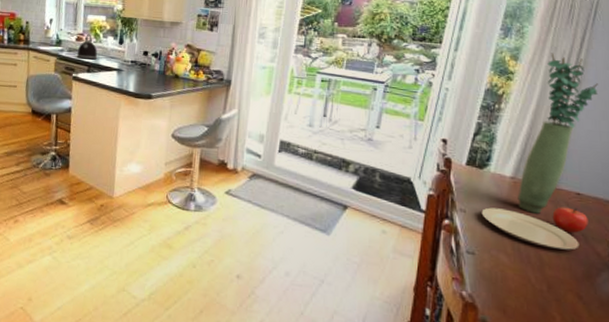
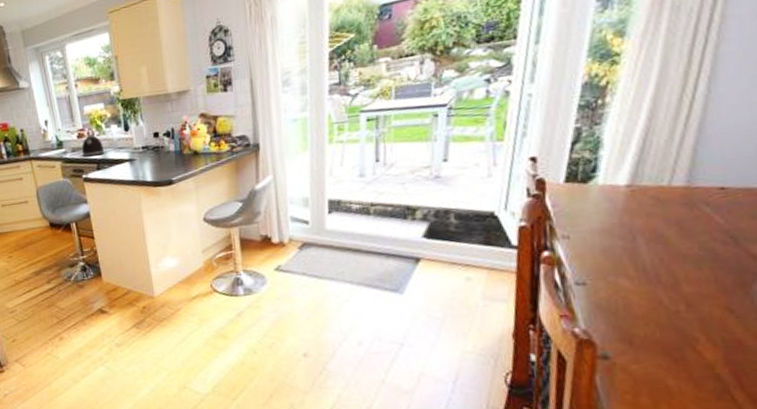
plate: present [481,207,580,250] -> none [590,225,727,261]
vase: present [517,53,598,214] -> none [637,12,744,224]
fruit: present [552,206,589,234] -> none [686,206,739,239]

